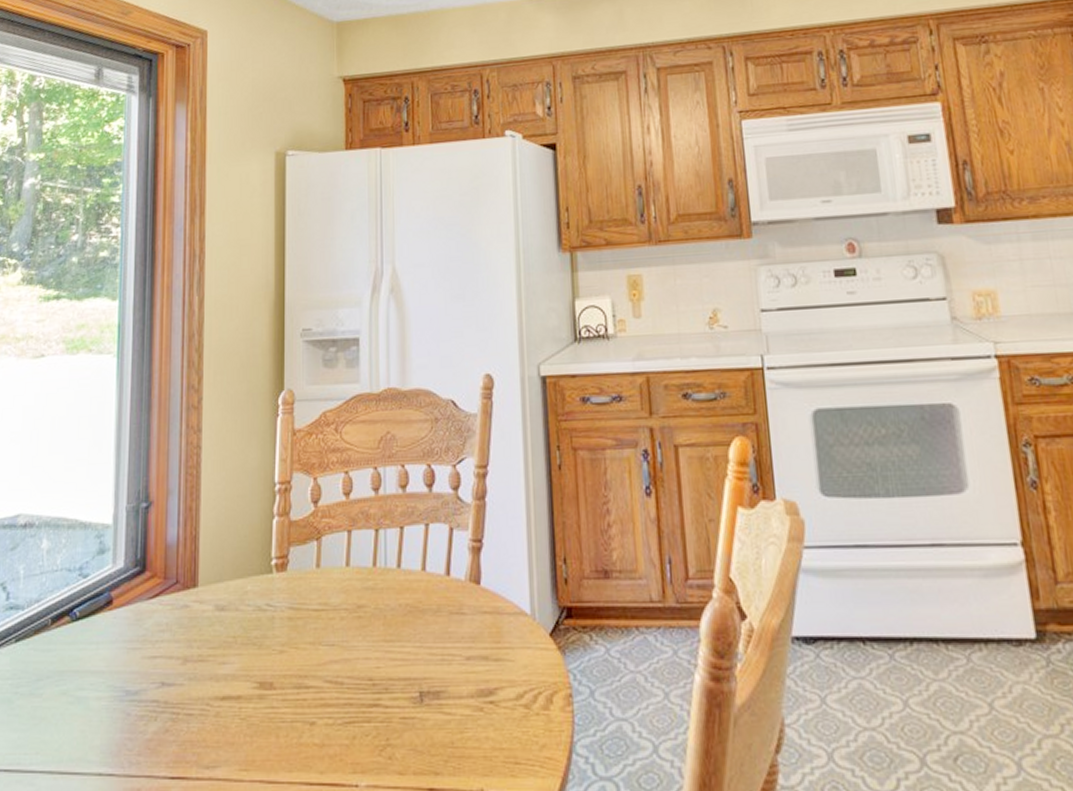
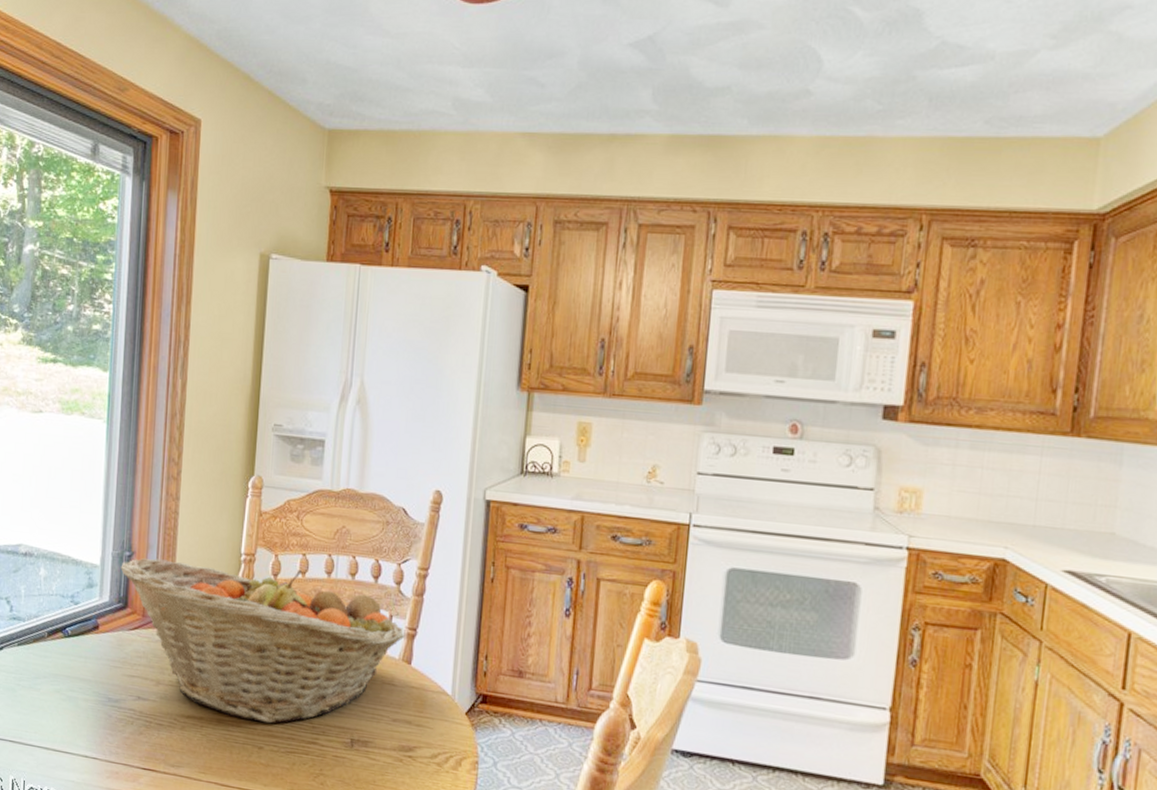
fruit basket: none [136,491,470,690] -> present [120,558,405,724]

